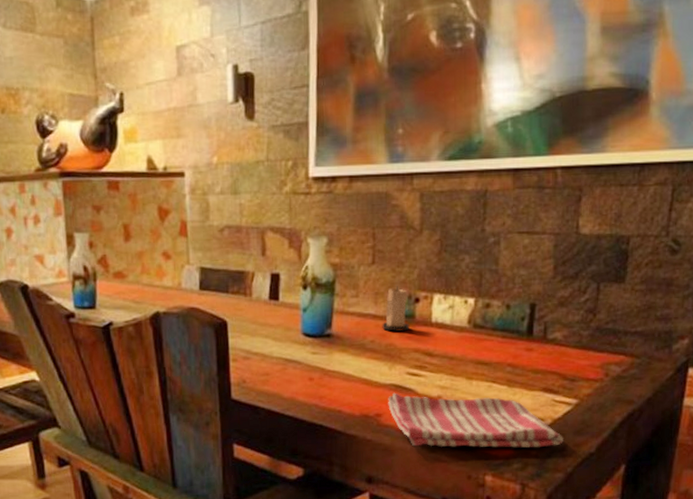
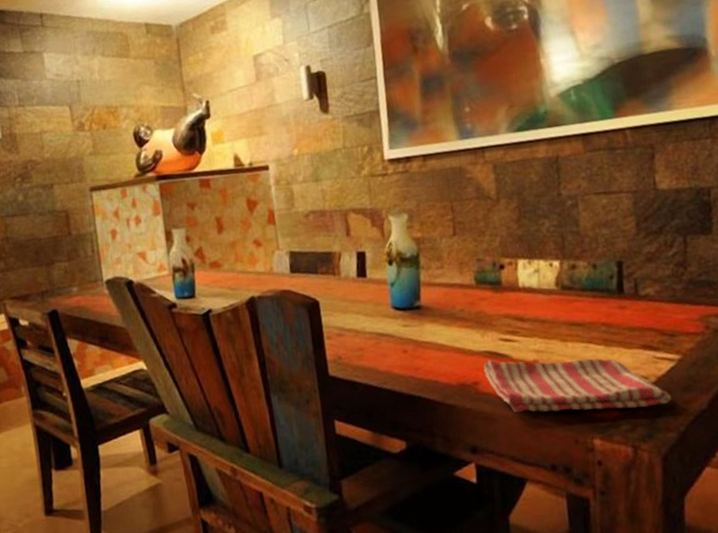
candle: present [382,286,409,332] -> none [469,255,497,299]

